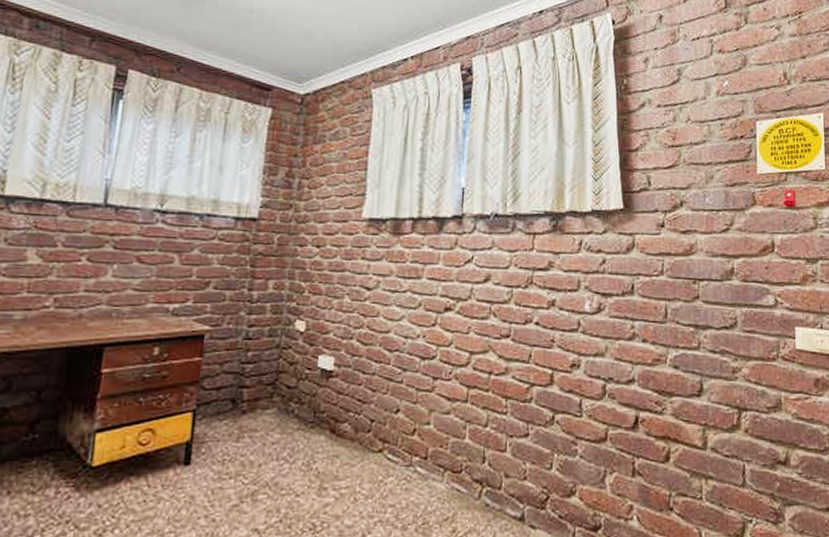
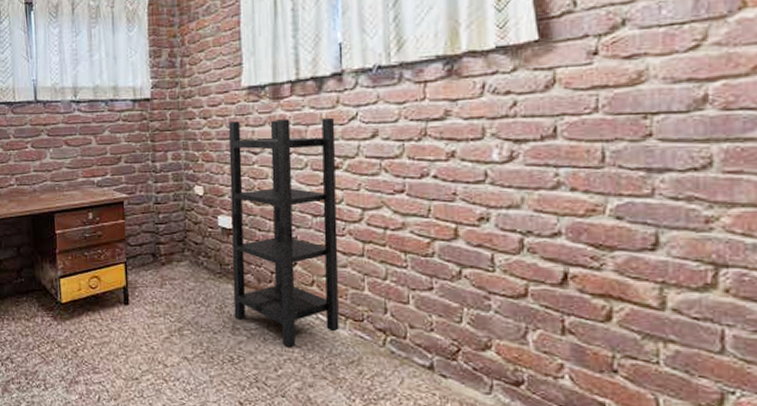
shelving unit: none [323,253,452,506] -> present [228,117,339,347]

